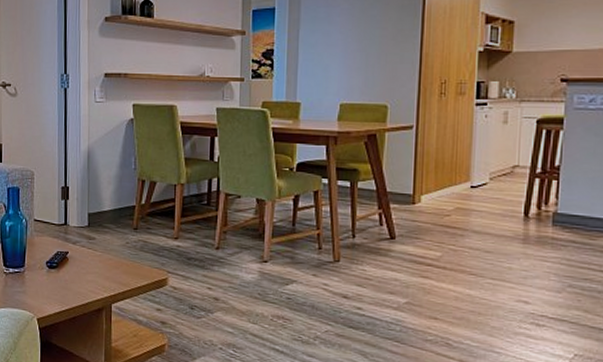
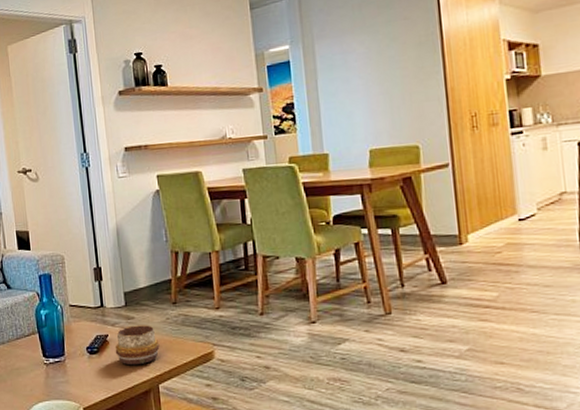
decorative bowl: none [73,245,117,284] -> present [115,325,160,366]

